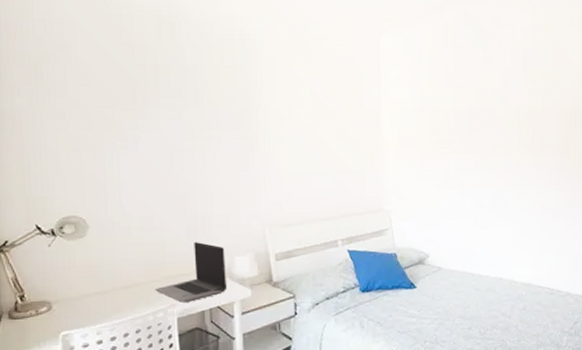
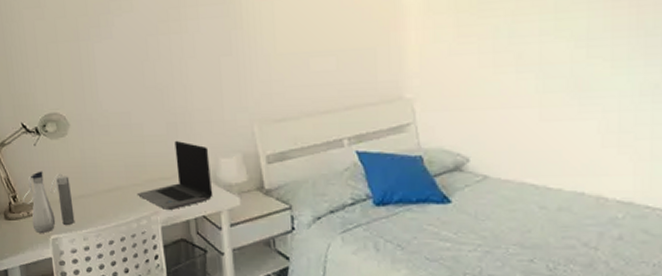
water bottle: none [31,270,89,330] -> present [22,171,75,233]

